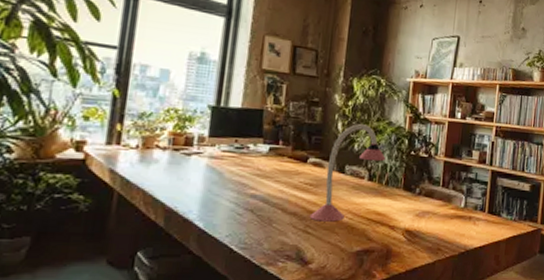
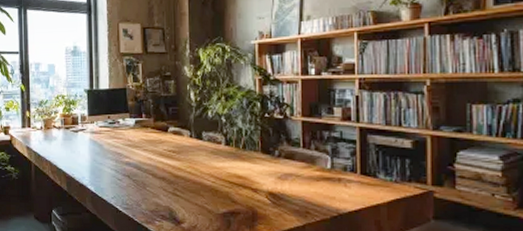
desk lamp: present [309,124,386,222] -> none [176,92,240,185]

